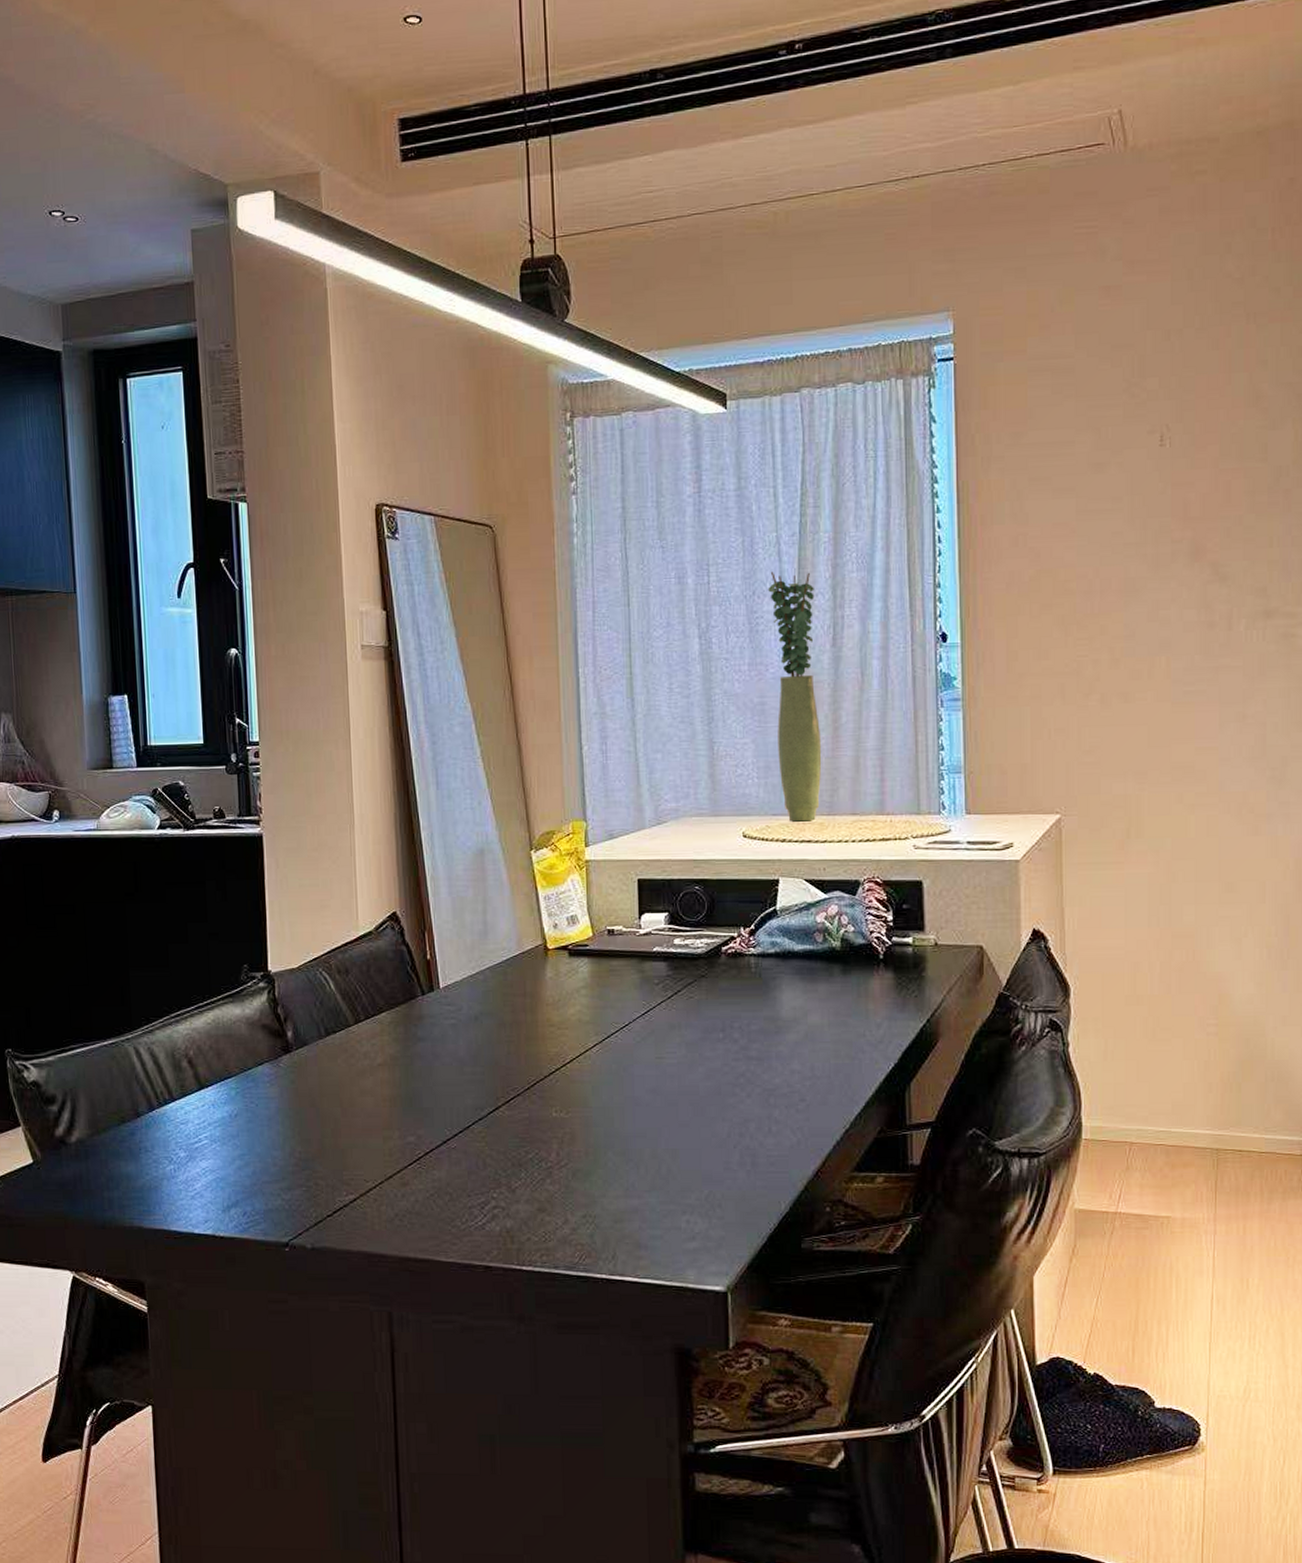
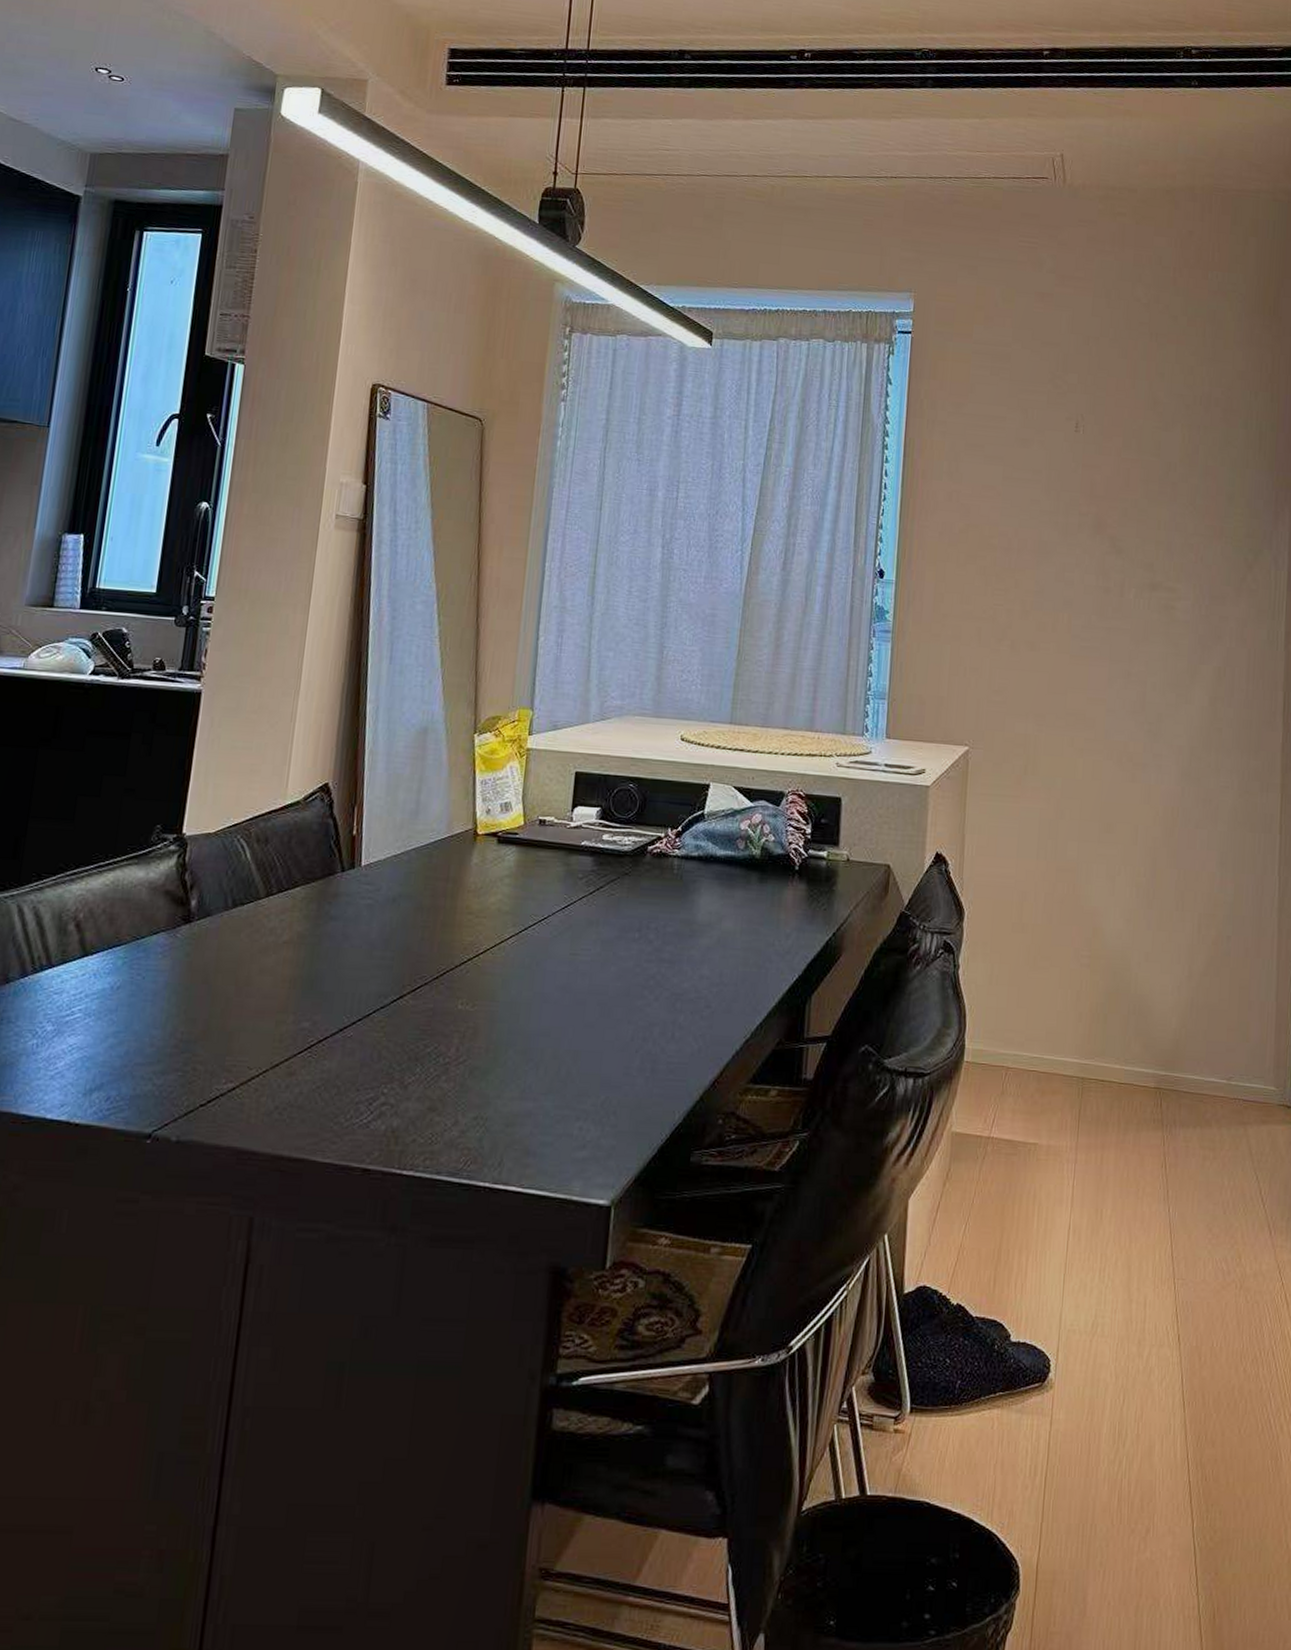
vase: present [768,572,822,822] -> none [721,496,772,731]

